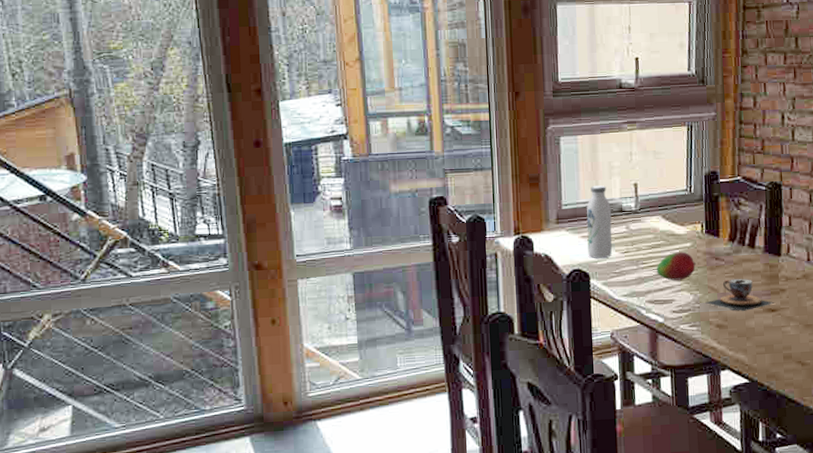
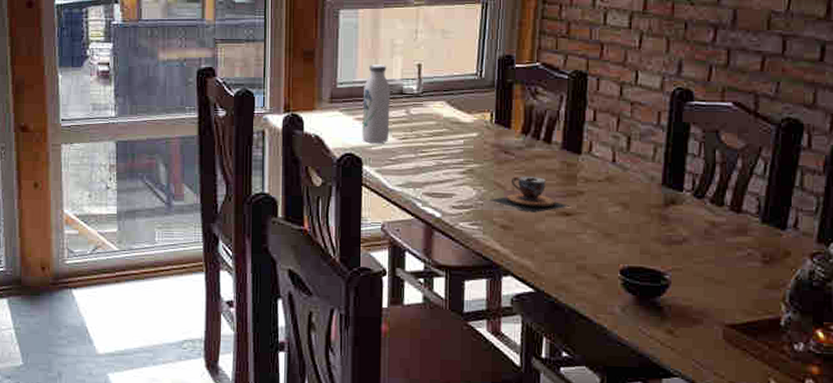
fruit: present [656,251,696,281] -> none [436,142,482,173]

